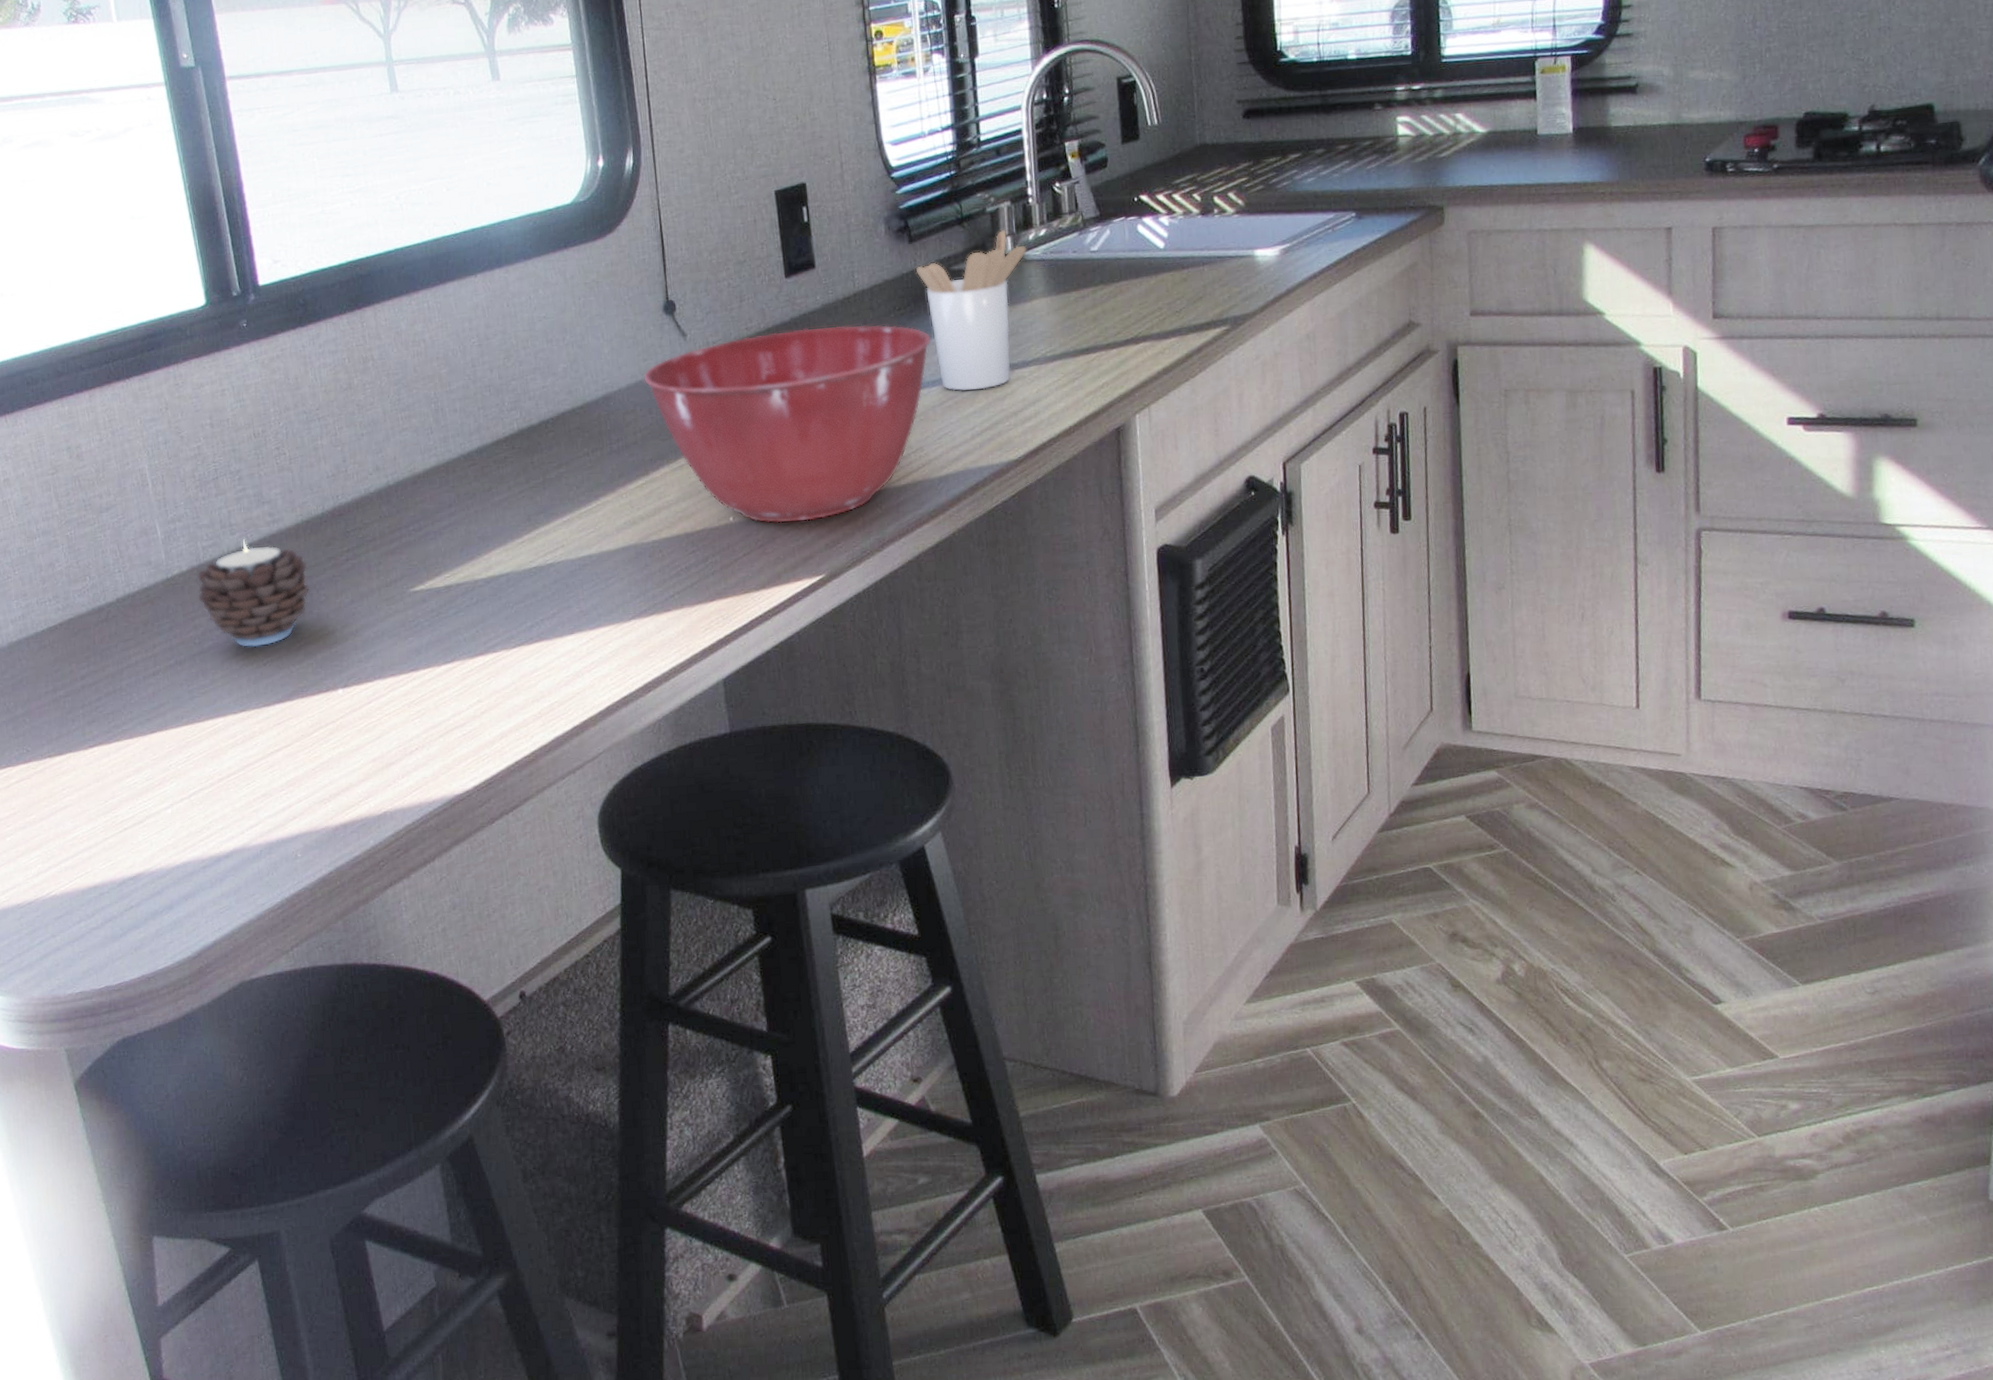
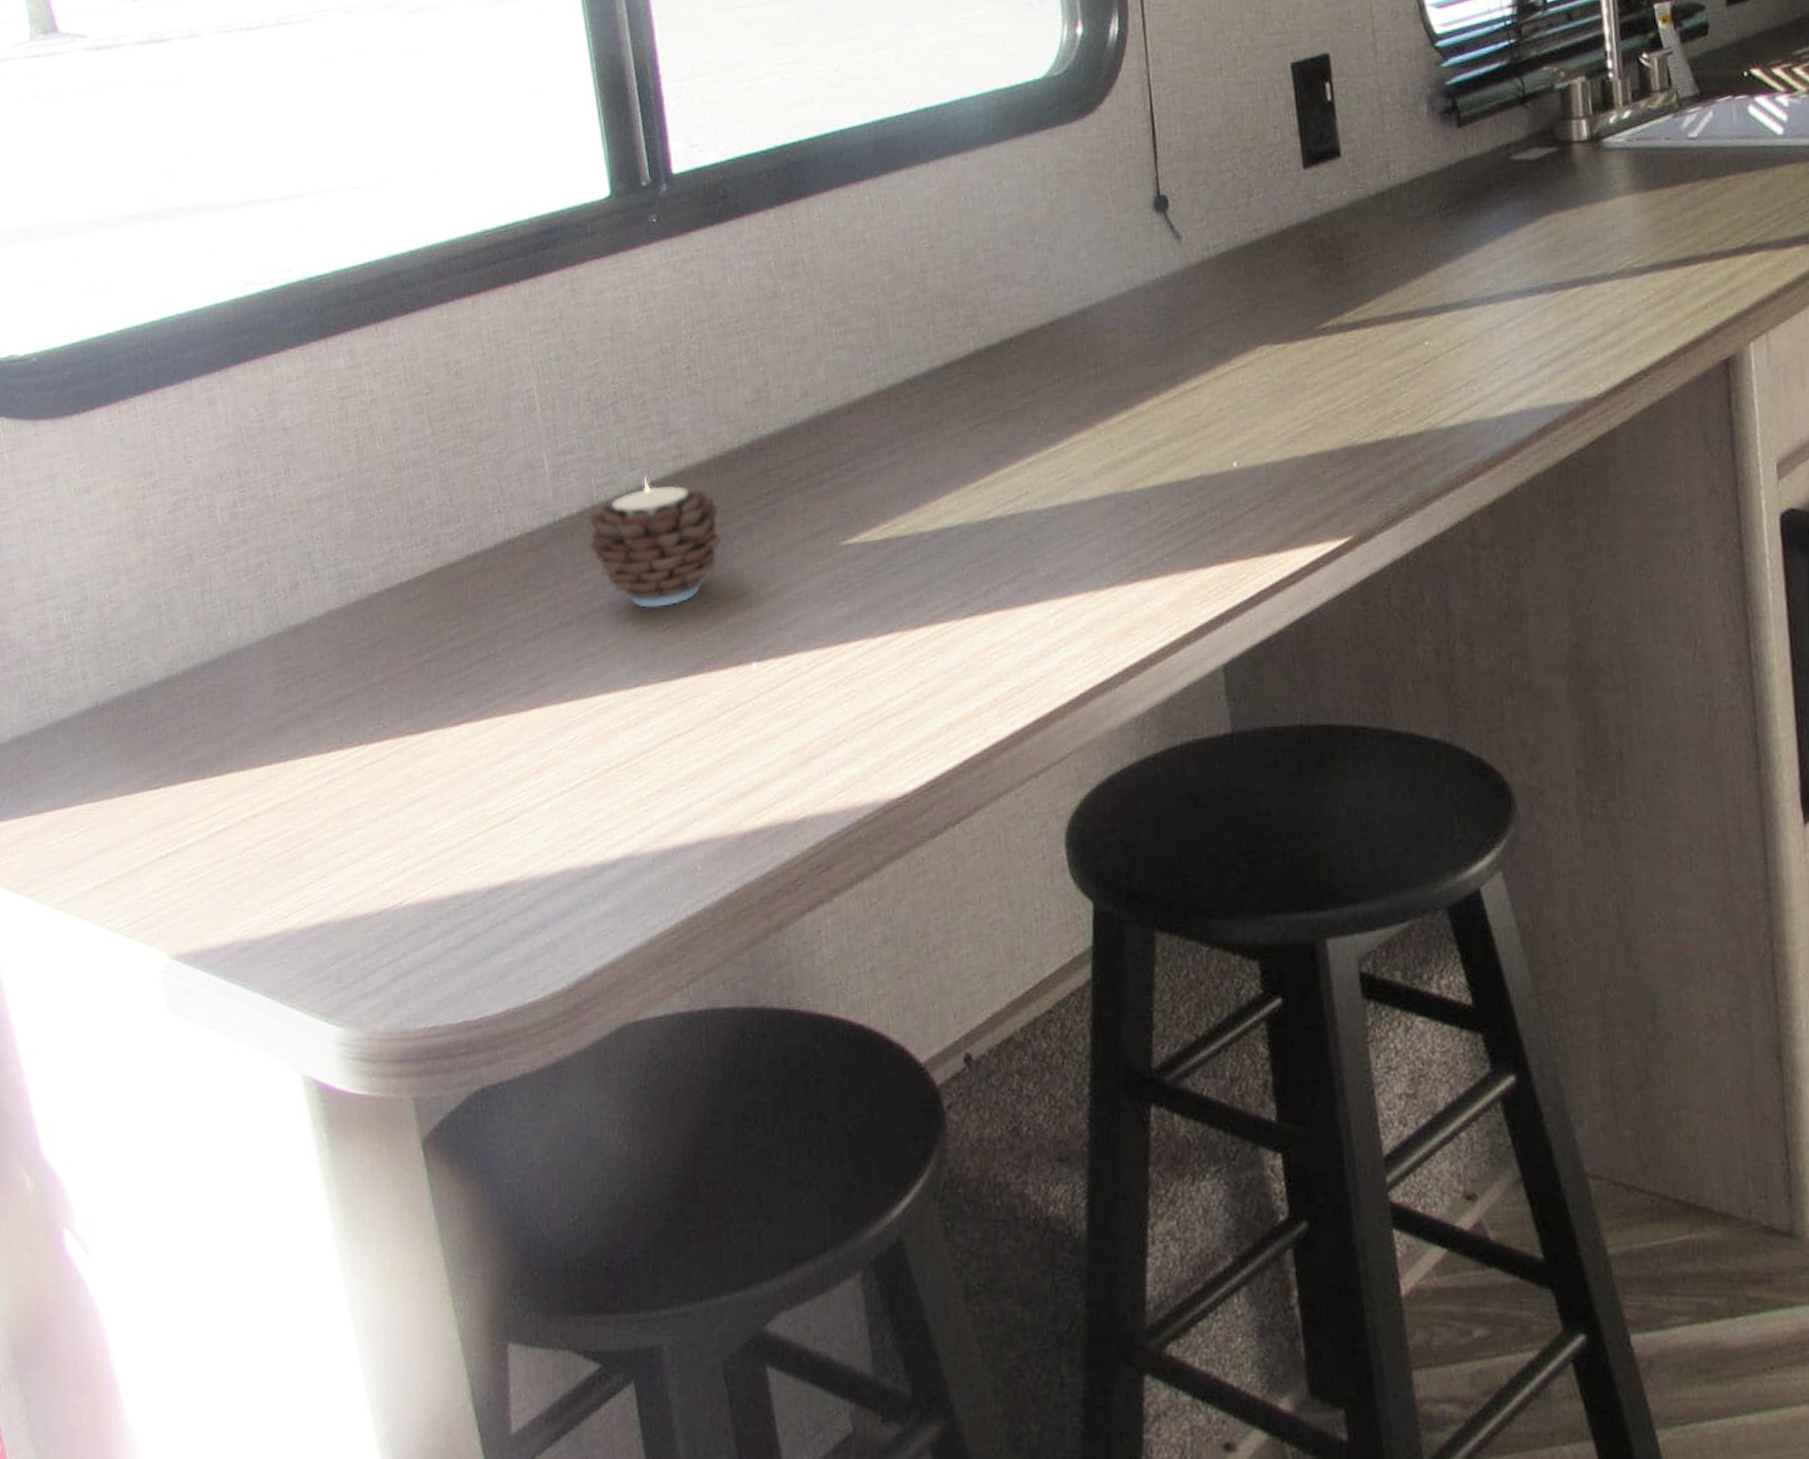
mixing bowl: present [643,325,931,523] -> none [1128,227,1486,471]
utensil holder: present [916,229,1027,391] -> none [1466,110,1607,310]

